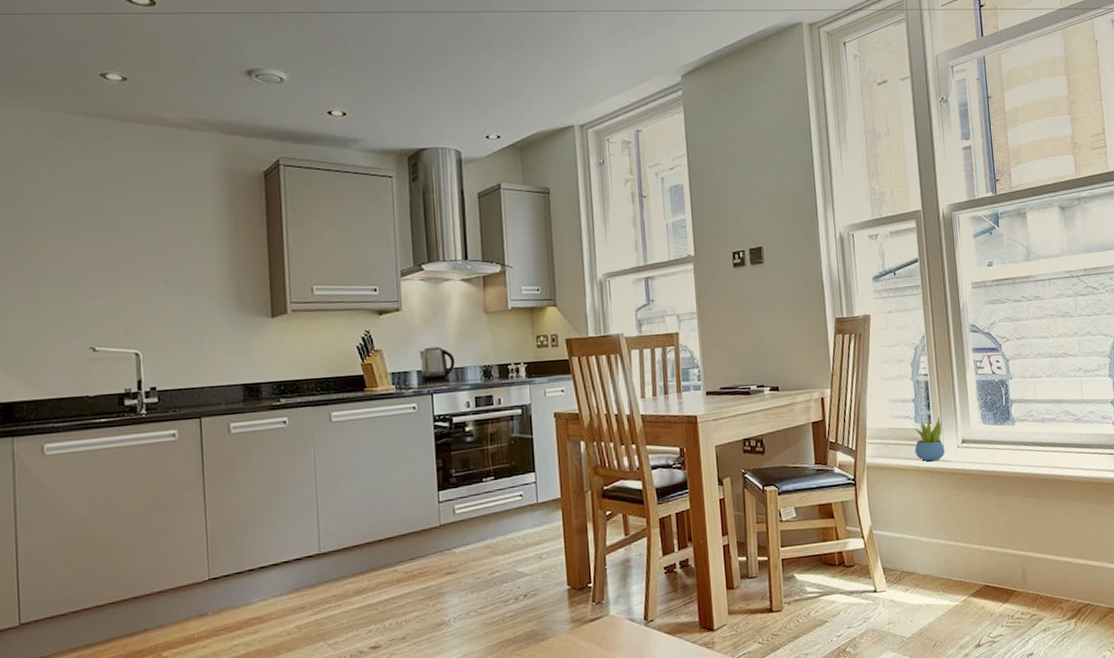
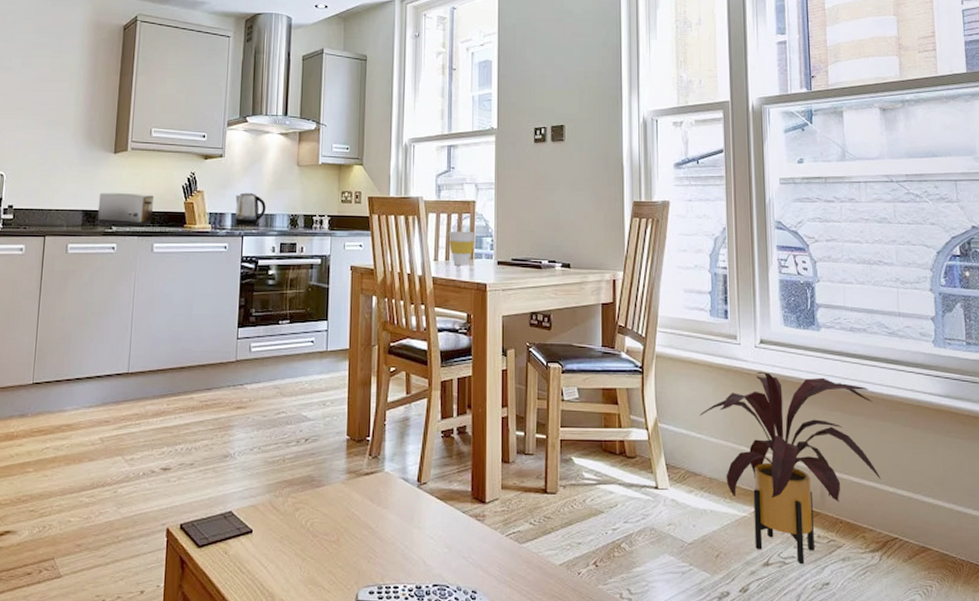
toaster: none [259,359,327,398] -> present [97,192,155,226]
cup: none [653,364,682,401] -> present [448,231,476,266]
house plant: none [911,468,1074,641] -> present [700,371,881,565]
succulent plant: present [914,416,945,462] -> none [708,312,741,359]

